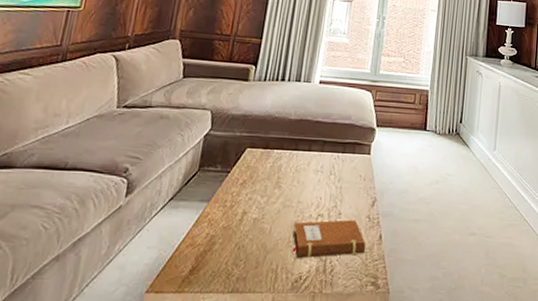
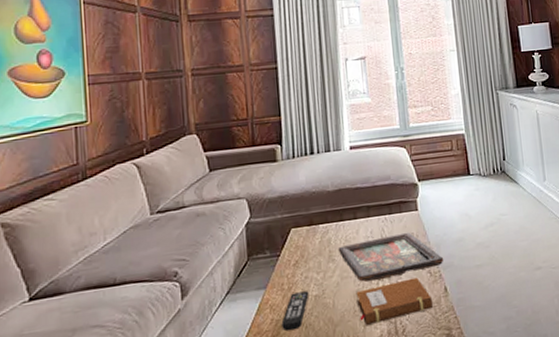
remote control: none [215,212,250,249] -> present [281,291,309,332]
decorative tray: none [286,173,385,216] -> present [337,232,444,283]

